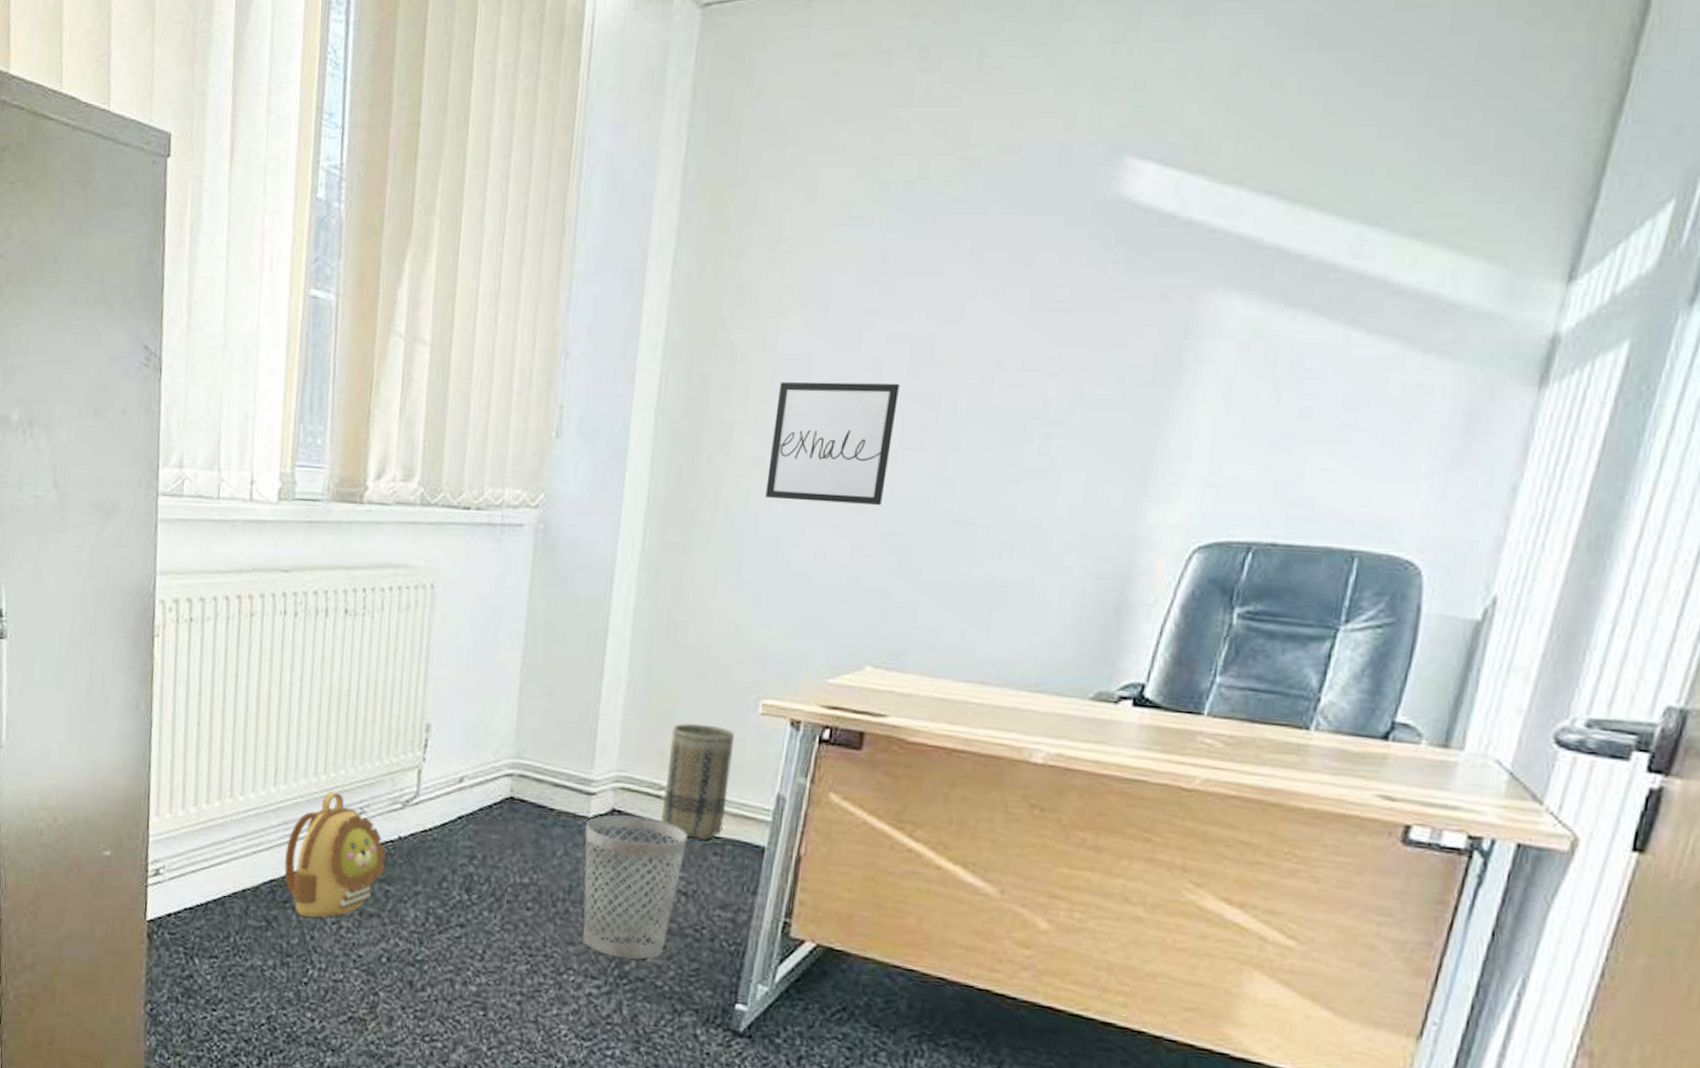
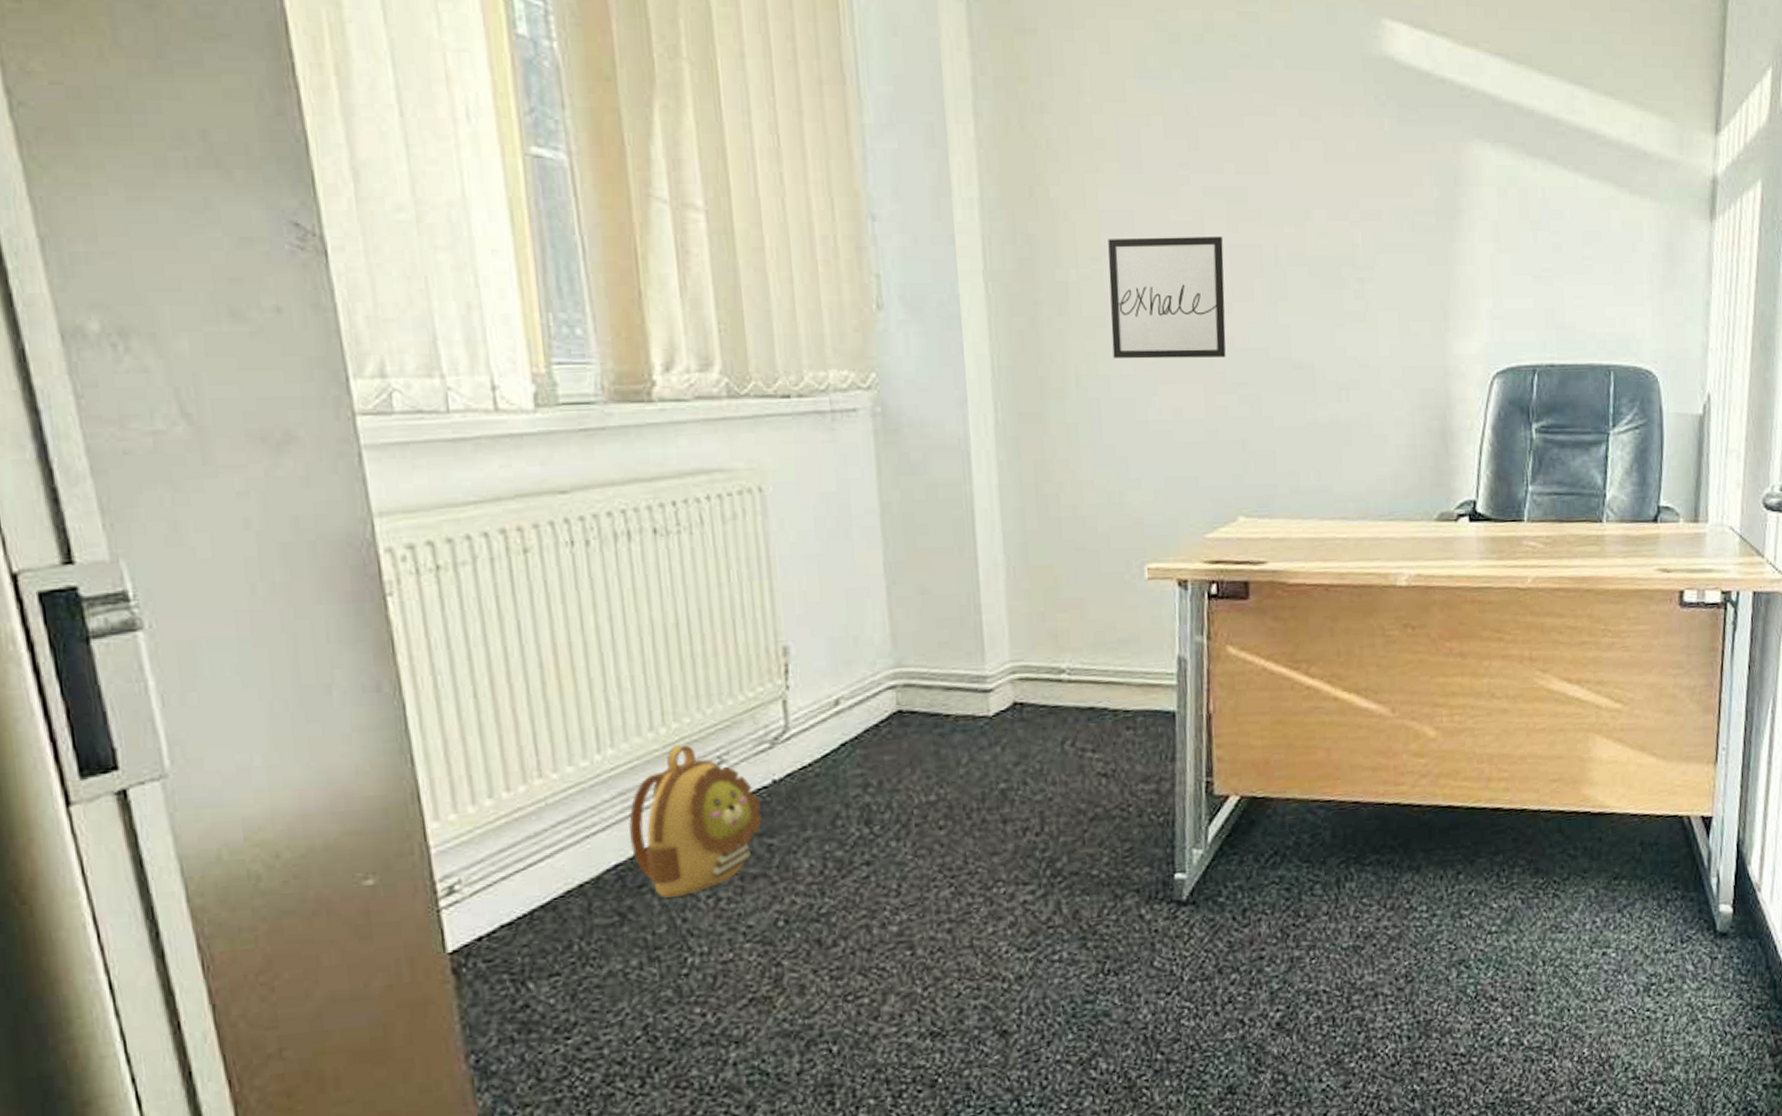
wastebasket: present [583,815,688,960] -> none [988,705,1098,857]
basket: present [660,723,734,840] -> none [1062,597,1131,717]

